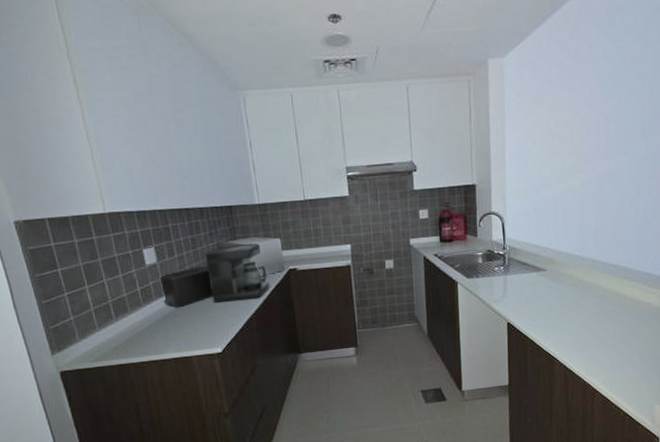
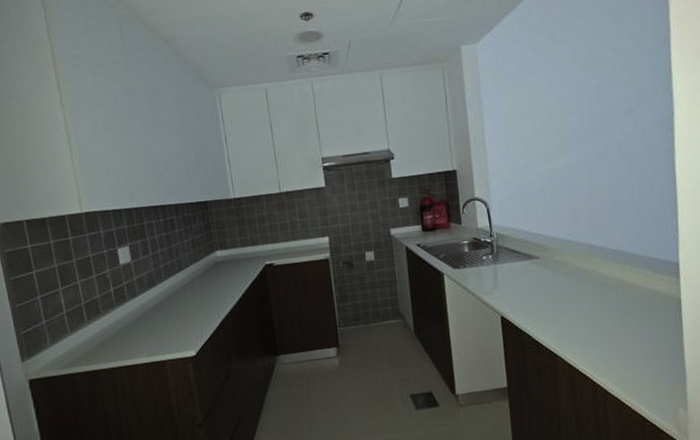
toaster: present [158,265,213,307] -> none [132,263,187,308]
coffee maker: present [204,243,271,303] -> none [179,238,247,302]
microwave: present [222,236,285,276] -> none [197,231,261,273]

